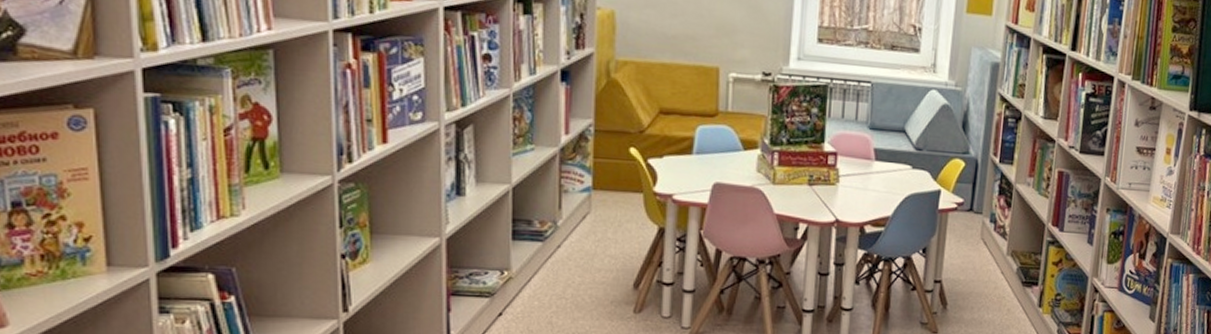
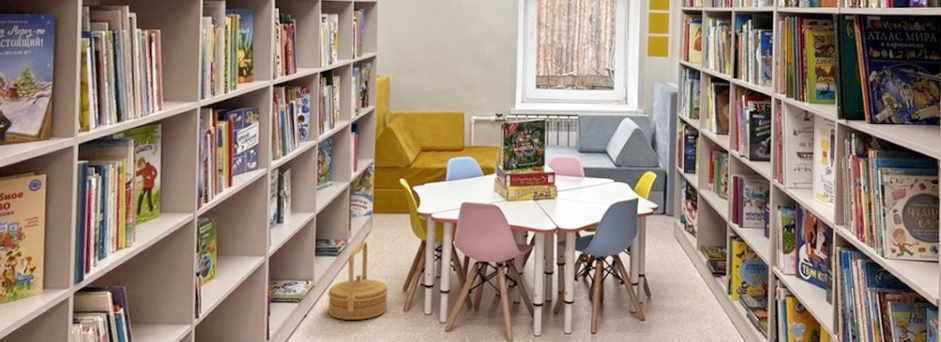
basket: none [529,223,615,321] -> present [327,240,389,320]

